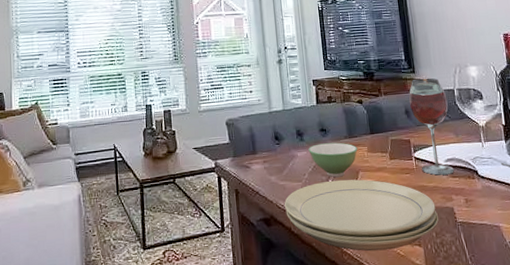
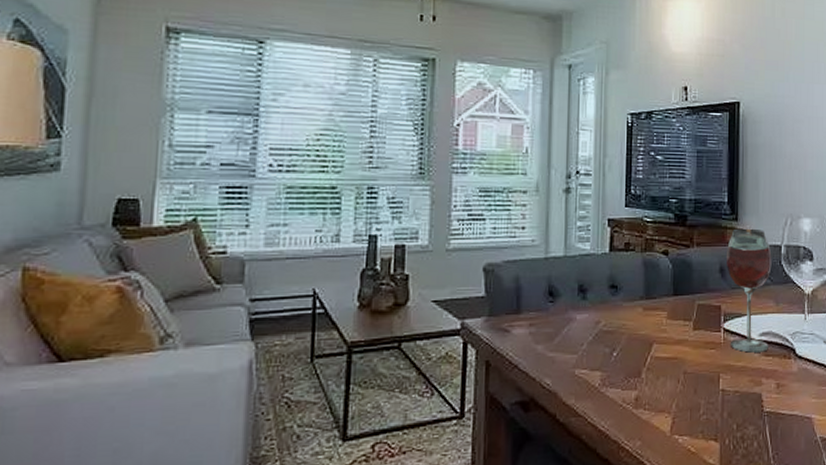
plate: present [284,179,439,251] -> none [550,353,743,447]
bowl: present [308,142,358,178] -> none [591,304,655,350]

